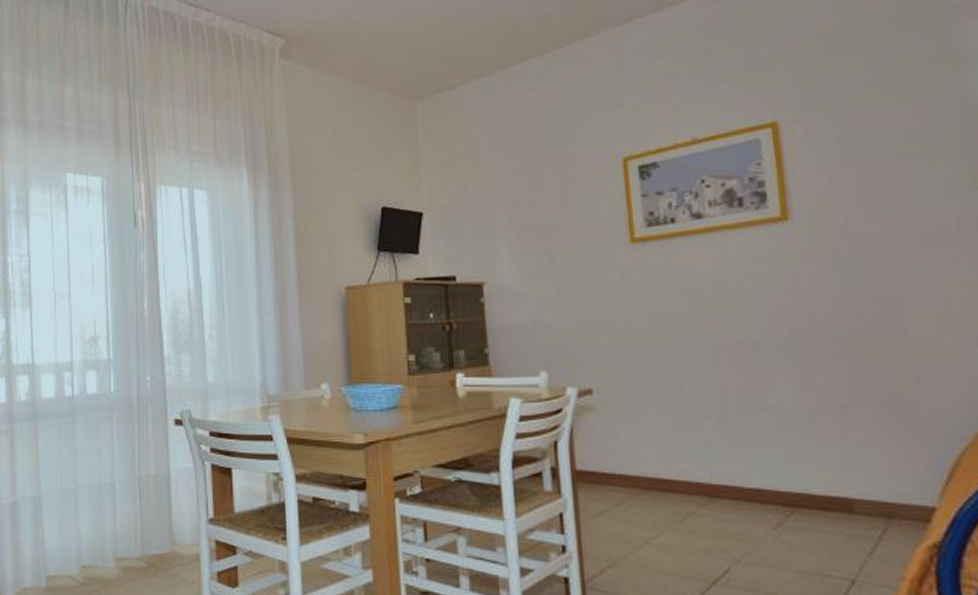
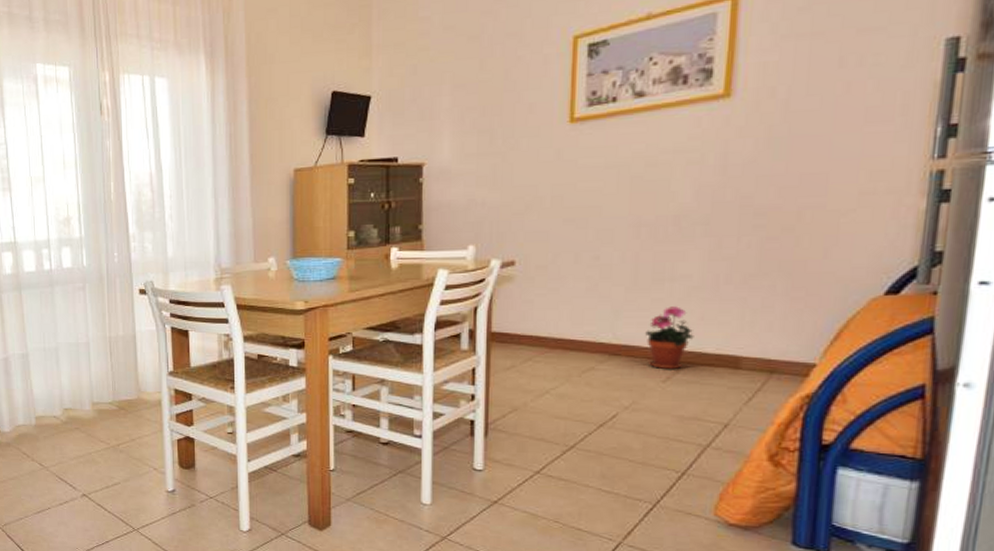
potted plant: none [745,441,799,515] -> present [645,306,694,370]

